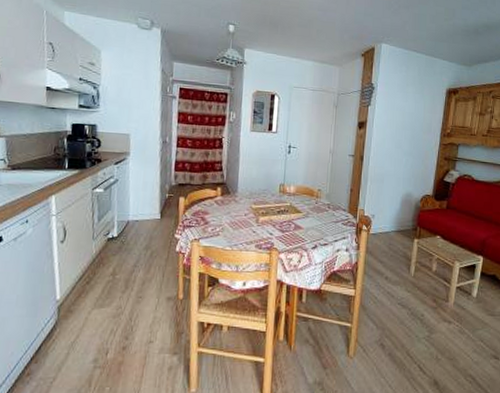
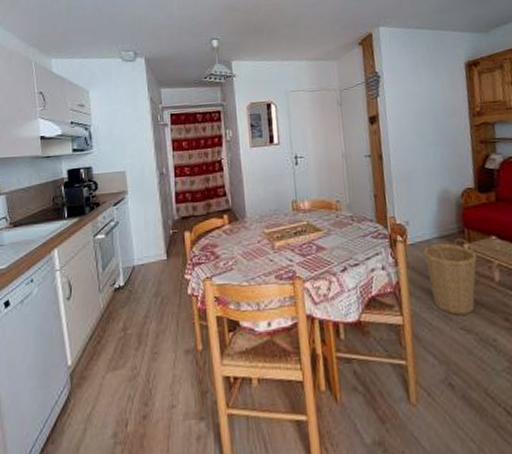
basket: none [381,234,422,294] -> present [423,238,478,315]

